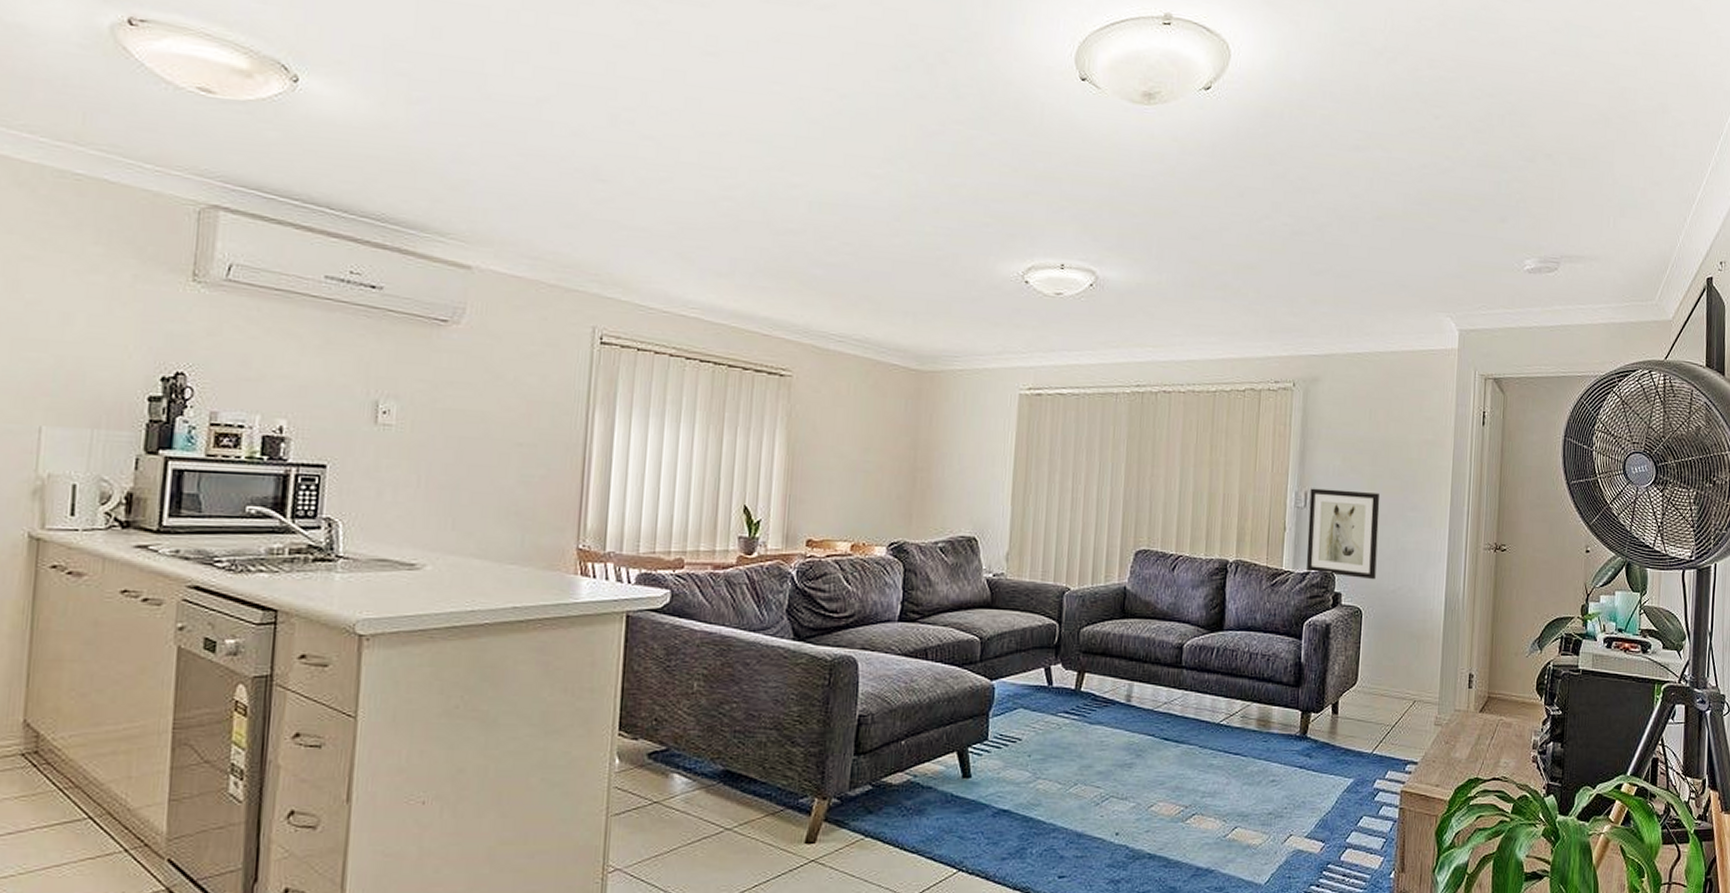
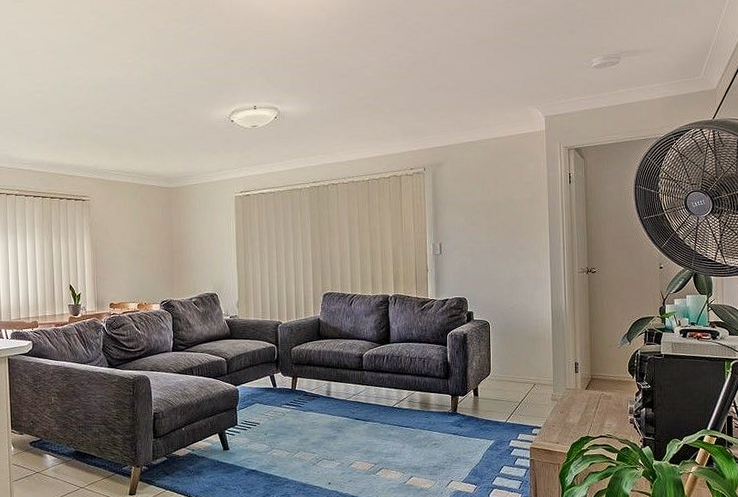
wall art: present [1306,488,1380,580] -> none [443,239,497,301]

